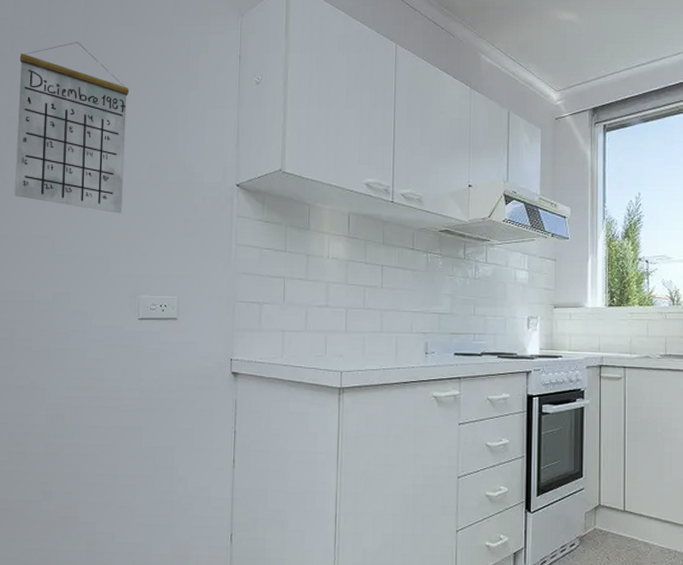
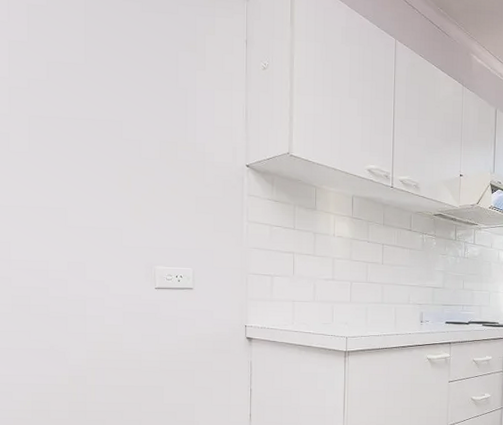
calendar: present [14,42,130,214] -> none [18,14,136,189]

